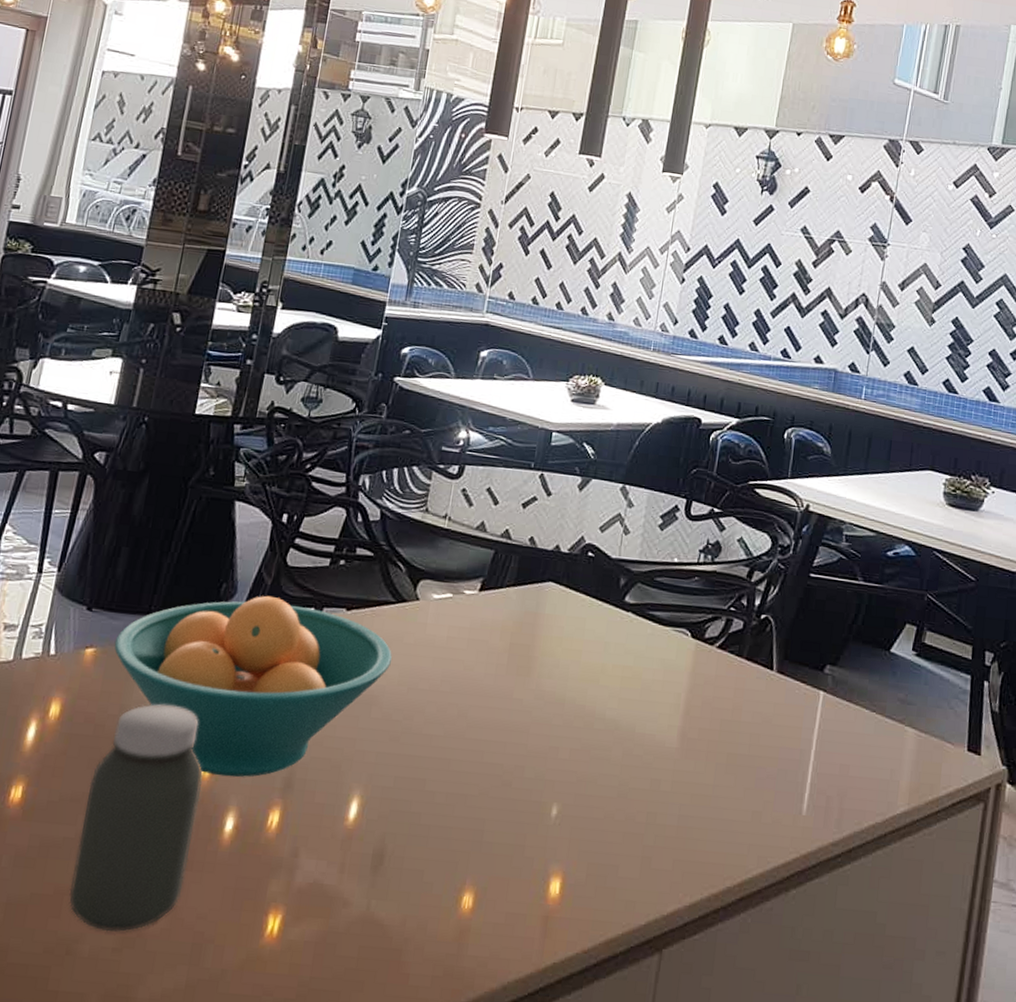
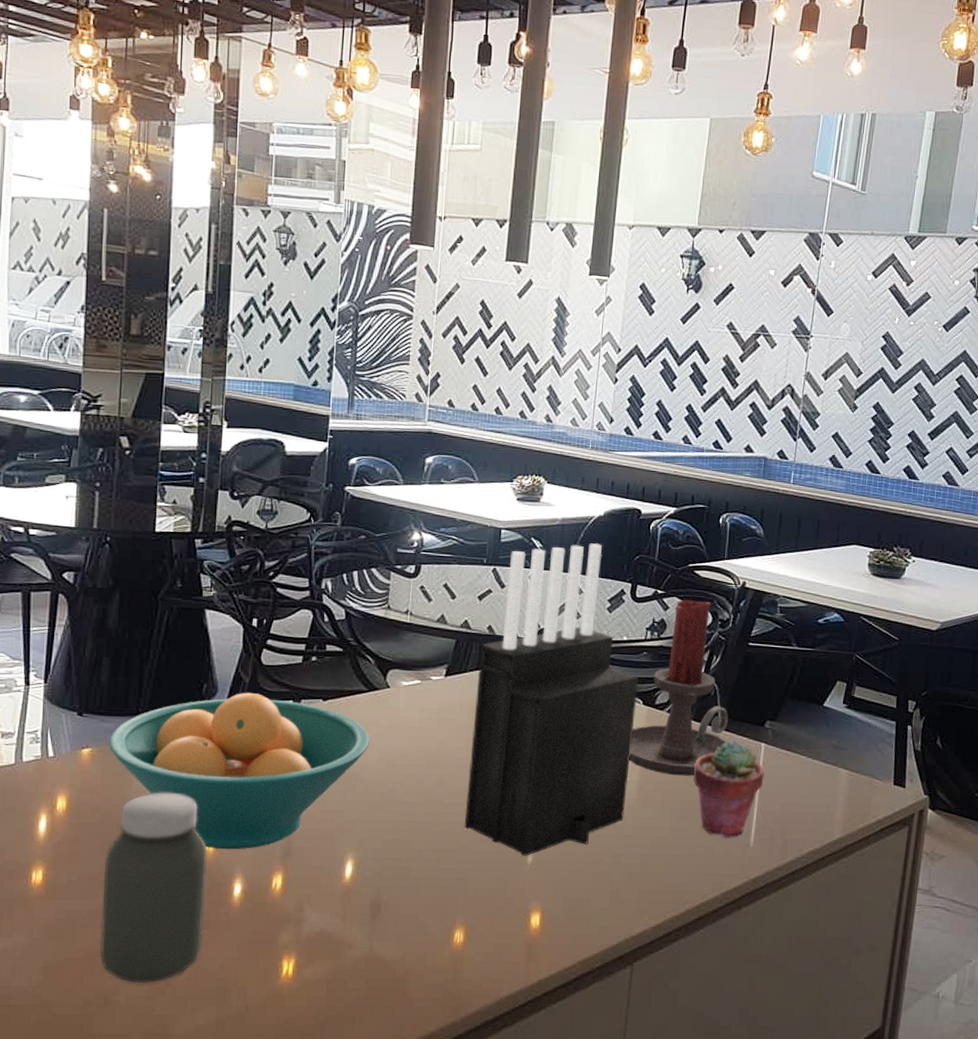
knife block: none [484,452,688,808] -> present [464,543,639,856]
candle holder: none [672,520,784,725] -> present [629,599,728,776]
potted succulent: none [742,685,822,803] -> present [693,740,764,839]

